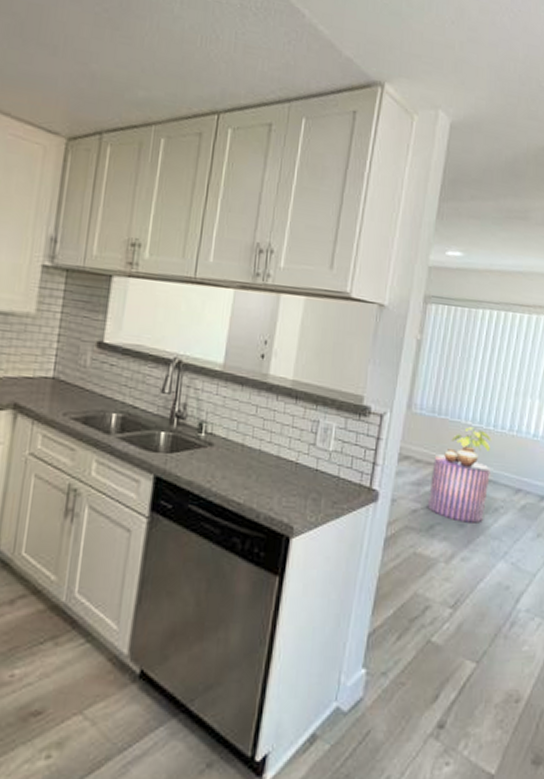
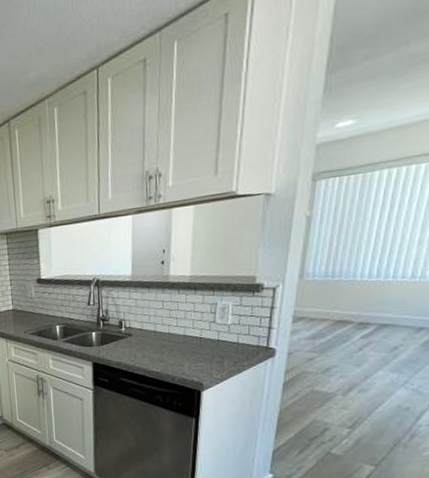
stool: present [427,455,490,524] -> none [323,311,389,363]
potted plant: present [444,427,492,469] -> none [339,282,390,318]

